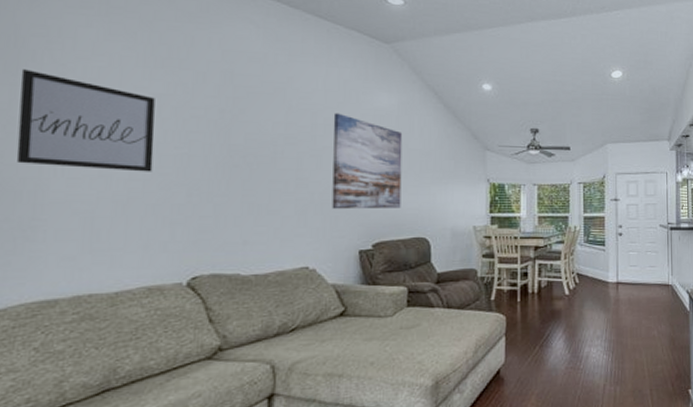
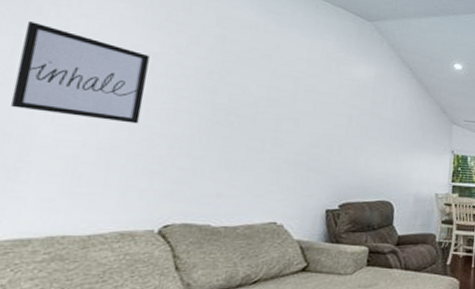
wall art: present [332,113,403,209] -> none [304,80,377,172]

